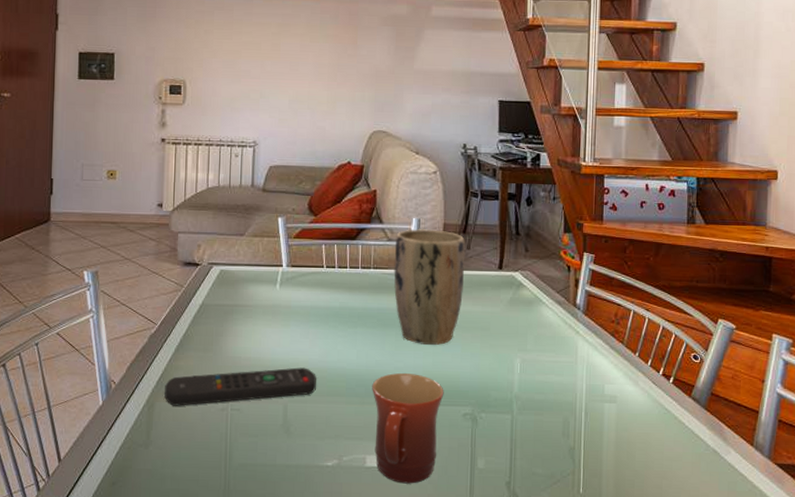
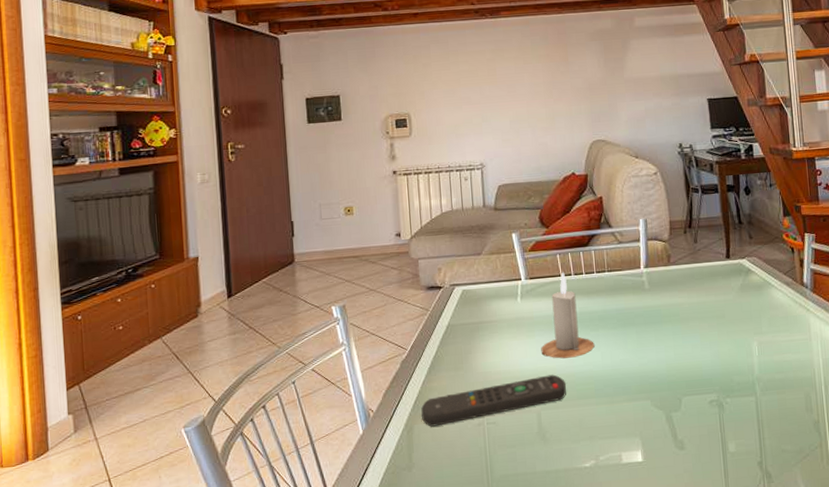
candle: none [295,263,351,353] -> present [541,272,595,359]
mug: present [372,373,444,484] -> none [619,368,689,476]
plant pot: present [394,229,465,345] -> none [625,228,696,339]

